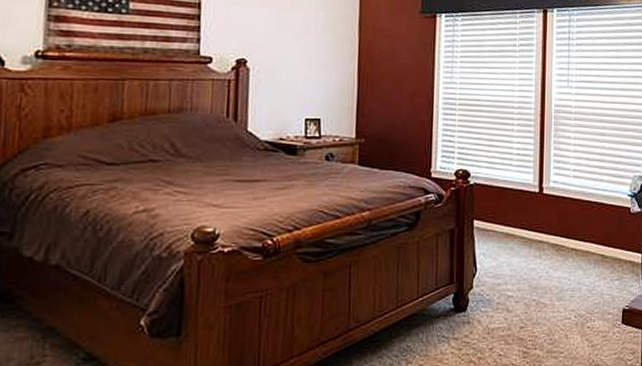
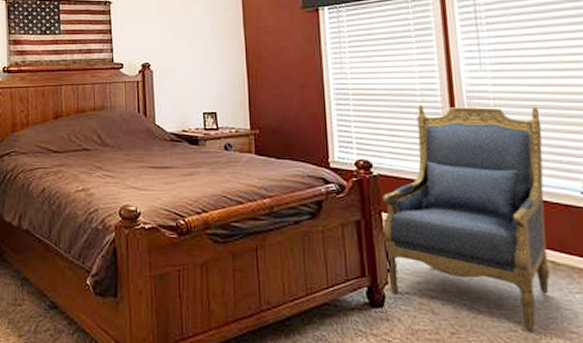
armchair: none [471,116,607,318] -> present [382,104,551,332]

